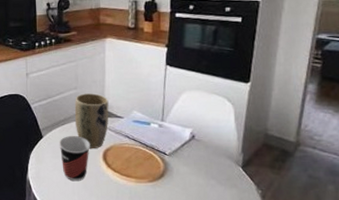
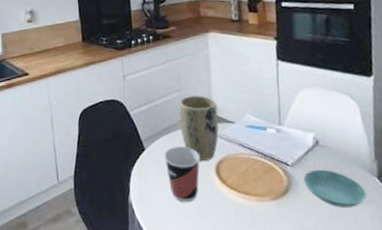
saucer: none [178,159,231,190] -> present [303,169,367,207]

